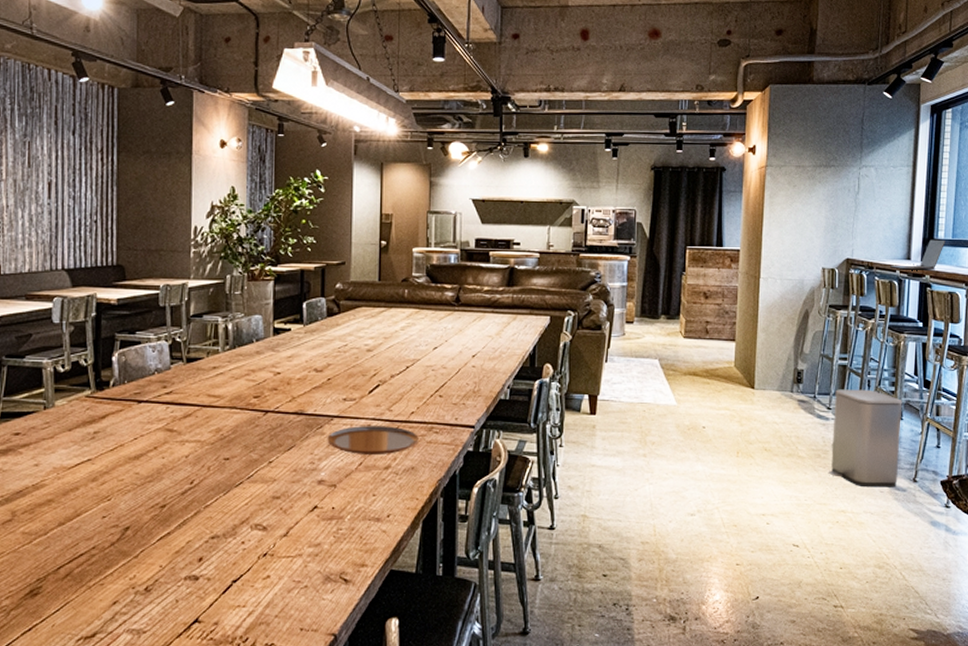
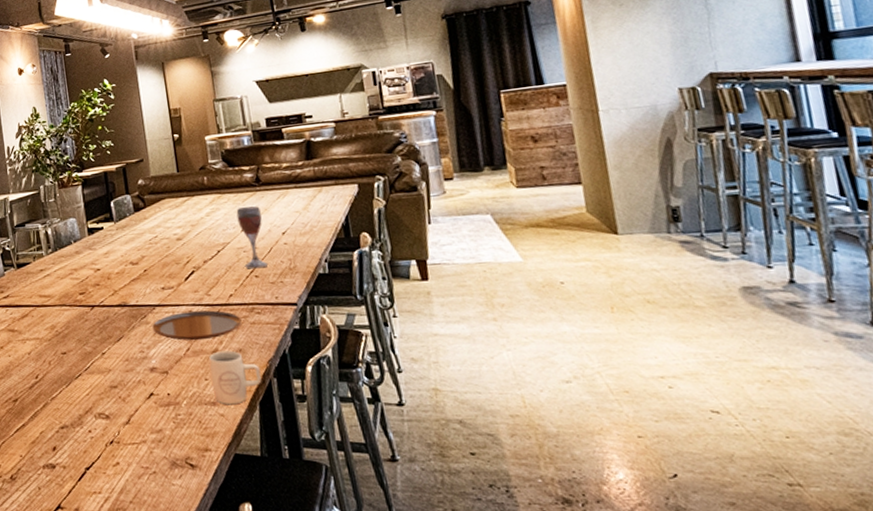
mug: none [379,468,429,522] -> present [208,350,262,405]
cup: none [430,326,455,388] -> present [236,206,269,269]
pedal bin: present [828,389,902,488] -> none [729,219,847,337]
laptop: present [890,239,946,270] -> none [773,30,848,76]

